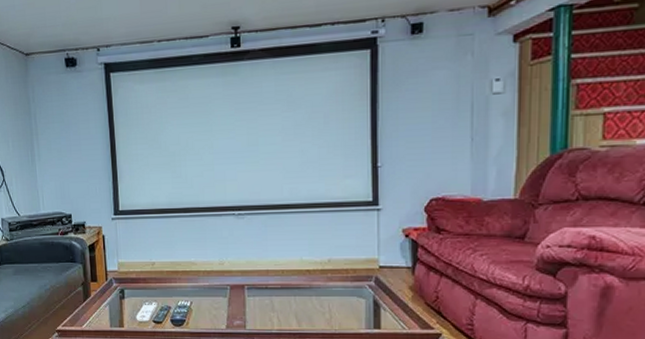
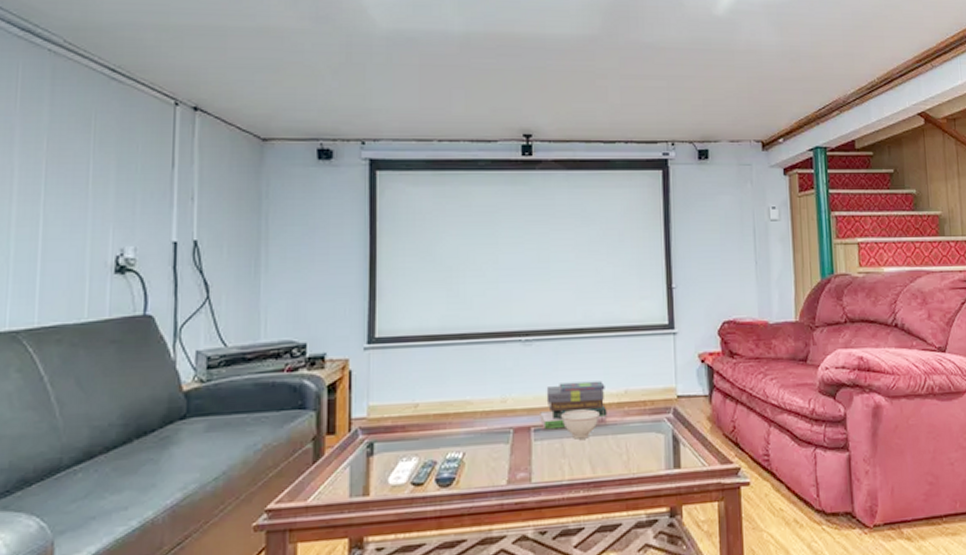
books: none [252,250,312,288] -> present [540,381,608,430]
bowl: none [270,273,305,298] -> present [561,409,600,439]

